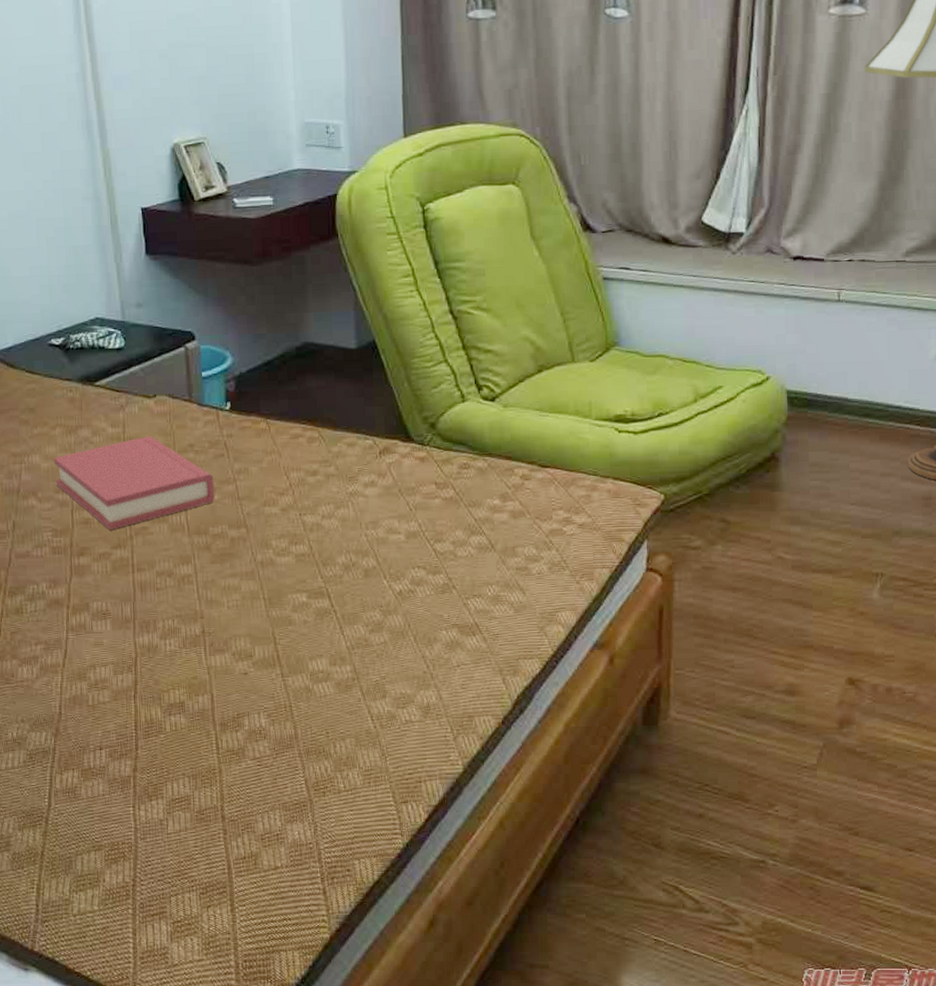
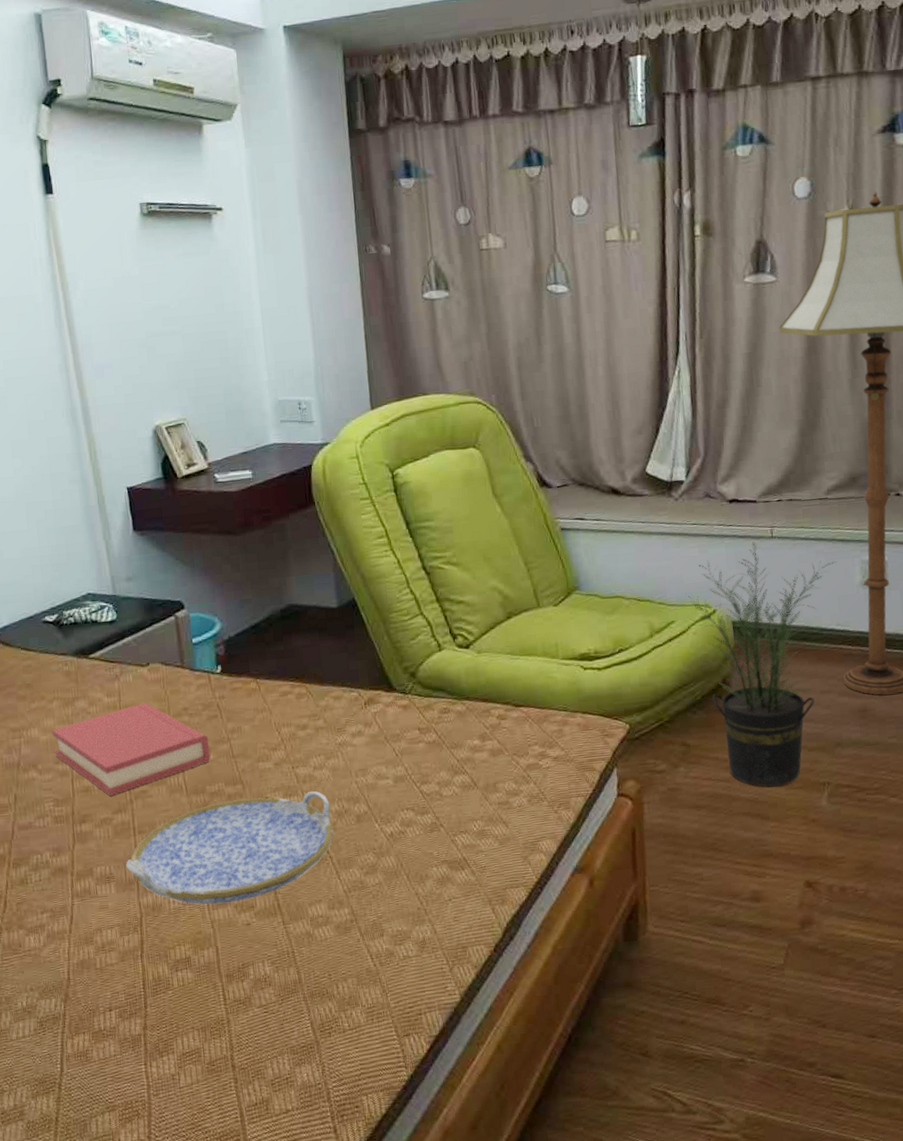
serving tray: none [122,541,340,650] -> present [125,791,334,905]
potted plant: none [739,305,910,574] -> present [688,542,837,787]

